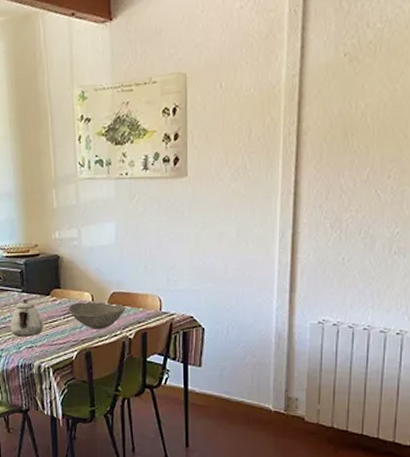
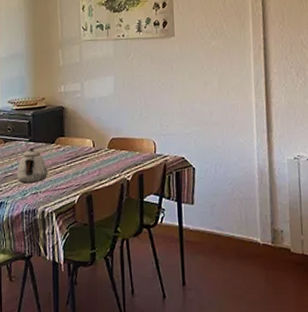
bowl: present [68,302,126,330] -> none [71,148,124,174]

